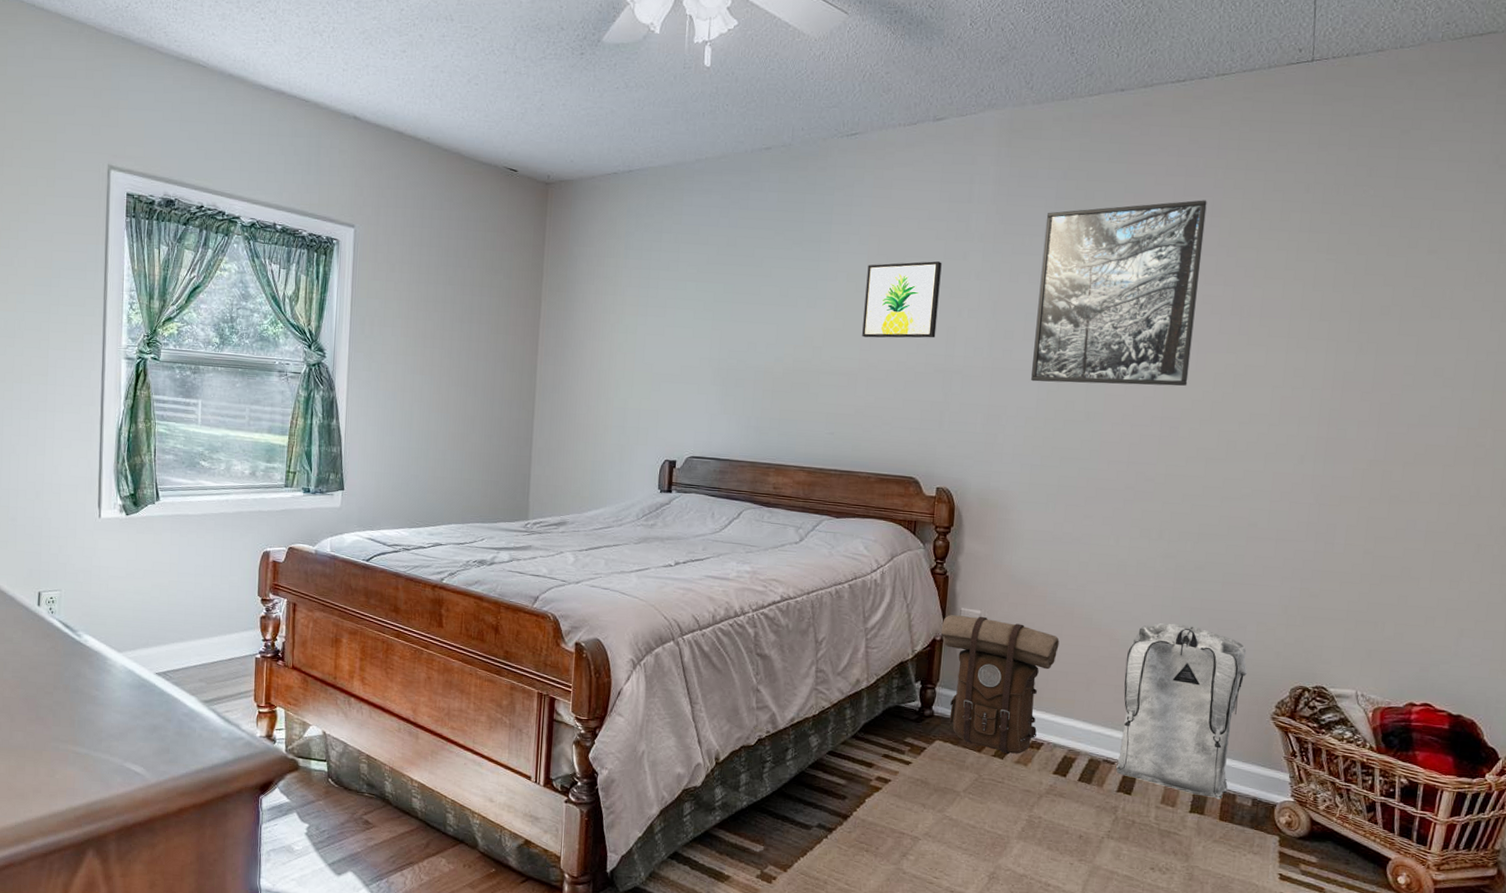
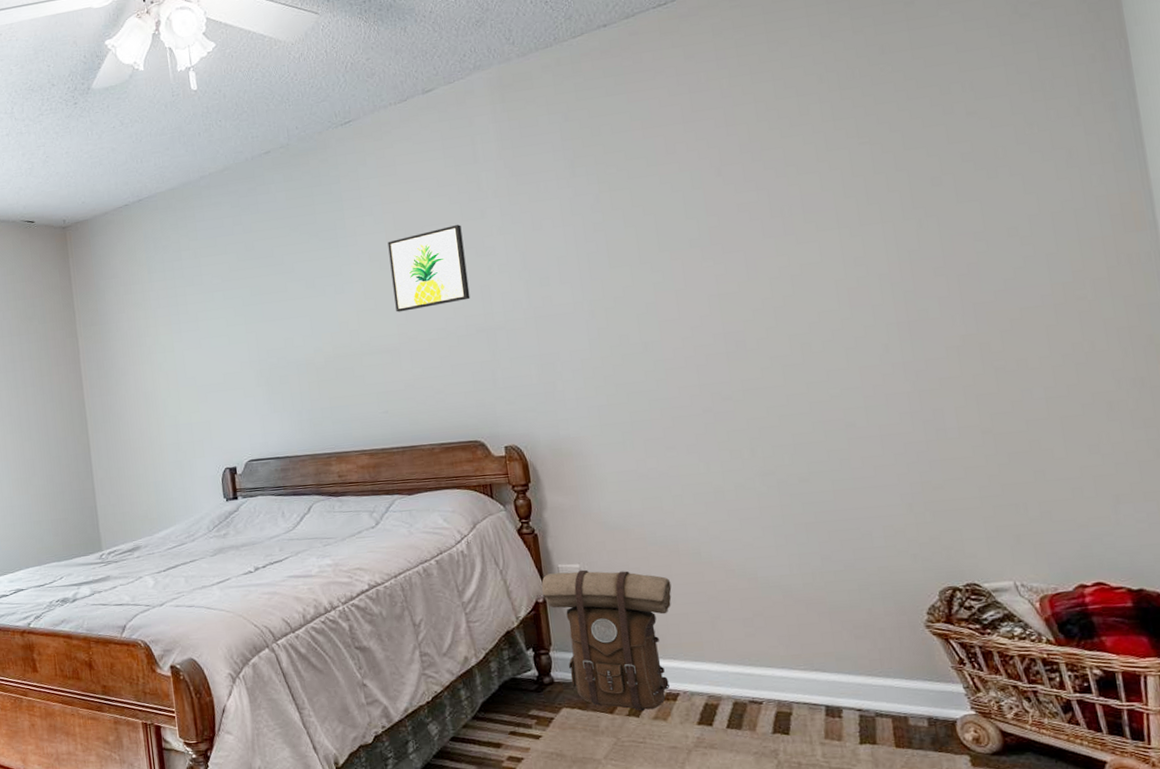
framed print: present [1031,200,1207,386] -> none [556,112,743,323]
backpack: present [1116,622,1248,799] -> none [747,542,897,725]

